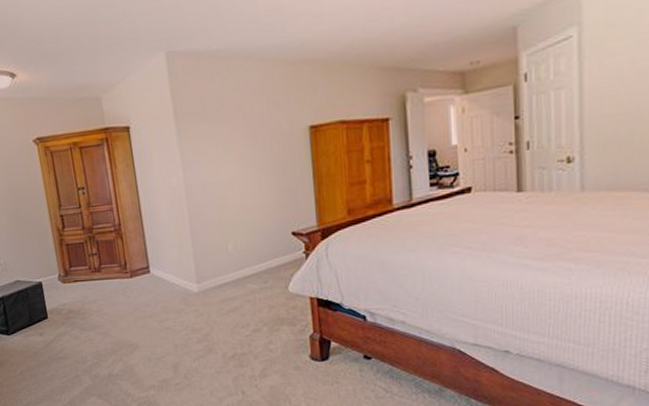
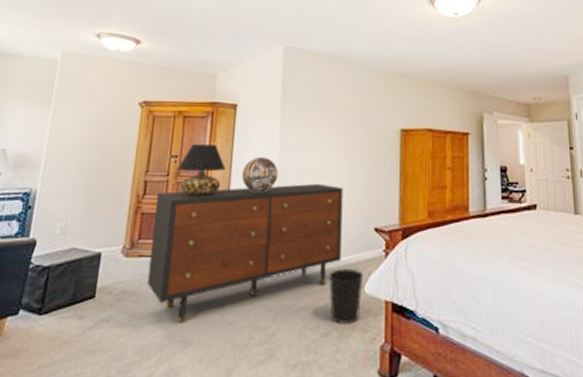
dresser: none [76,195,261,333] -> present [147,183,344,324]
table lamp: none [86,172,133,223] -> present [176,144,226,195]
decorative sphere: none [149,176,187,213] -> present [242,156,279,193]
wastebasket: none [251,272,287,321] -> present [328,268,364,324]

